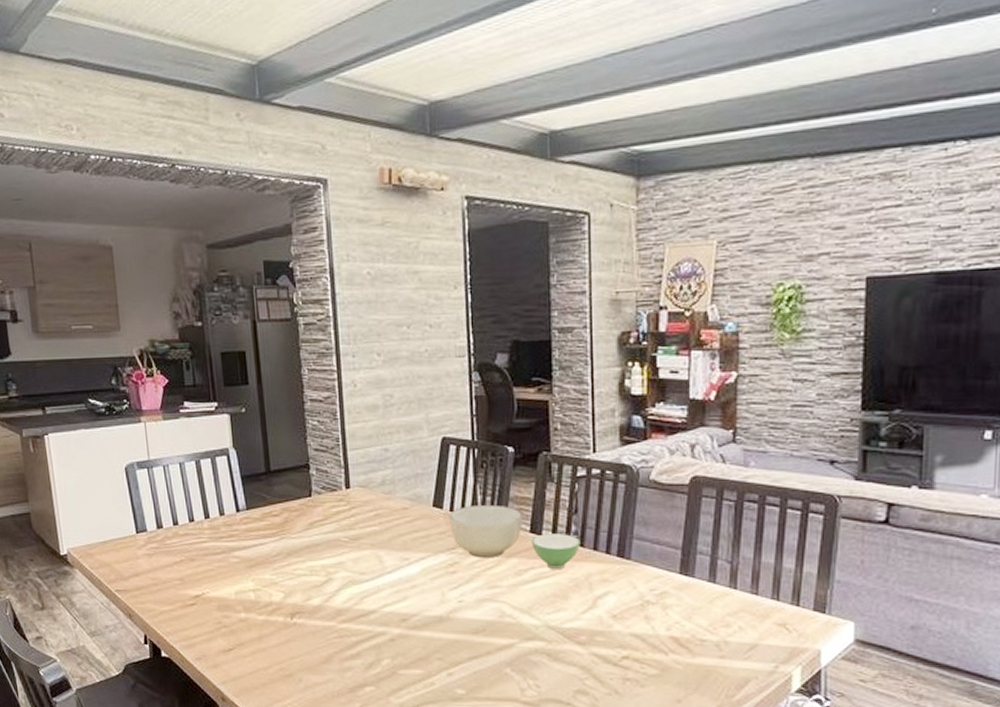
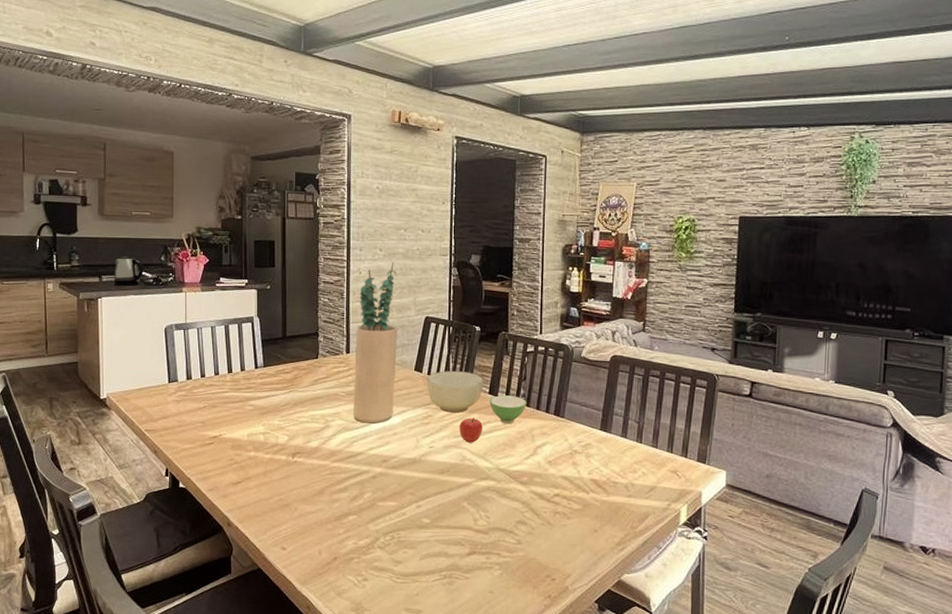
kettle: none [58,382,93,420] -> present [114,256,144,287]
vase: none [355,369,410,575] -> present [353,262,397,424]
fruit: none [495,563,525,595] -> present [459,418,483,443]

